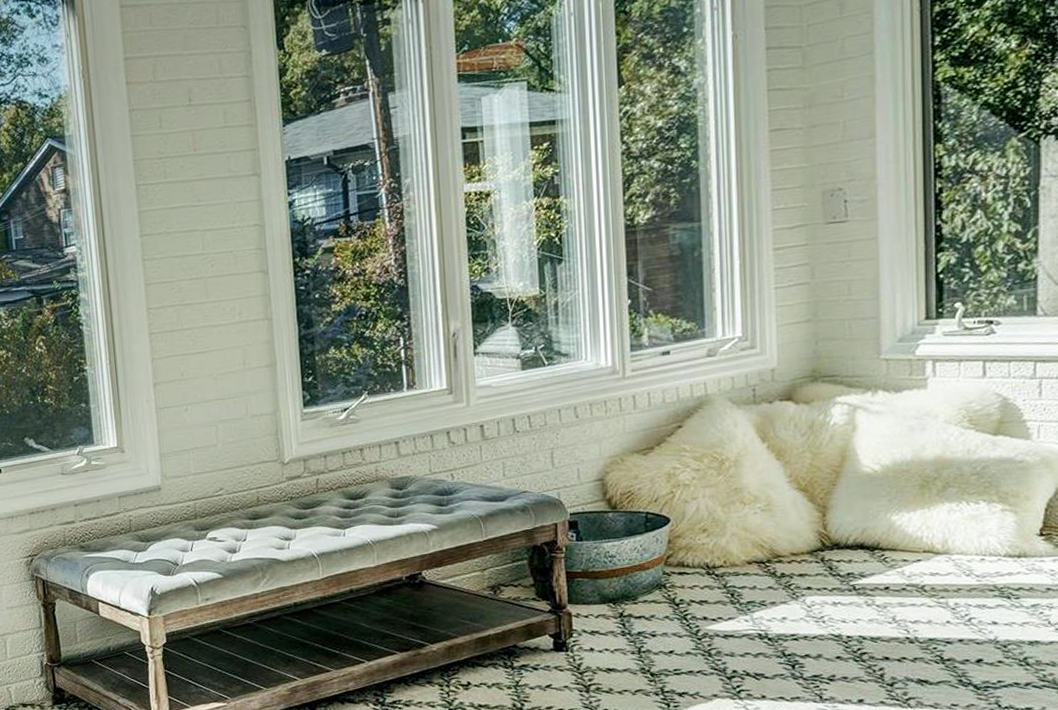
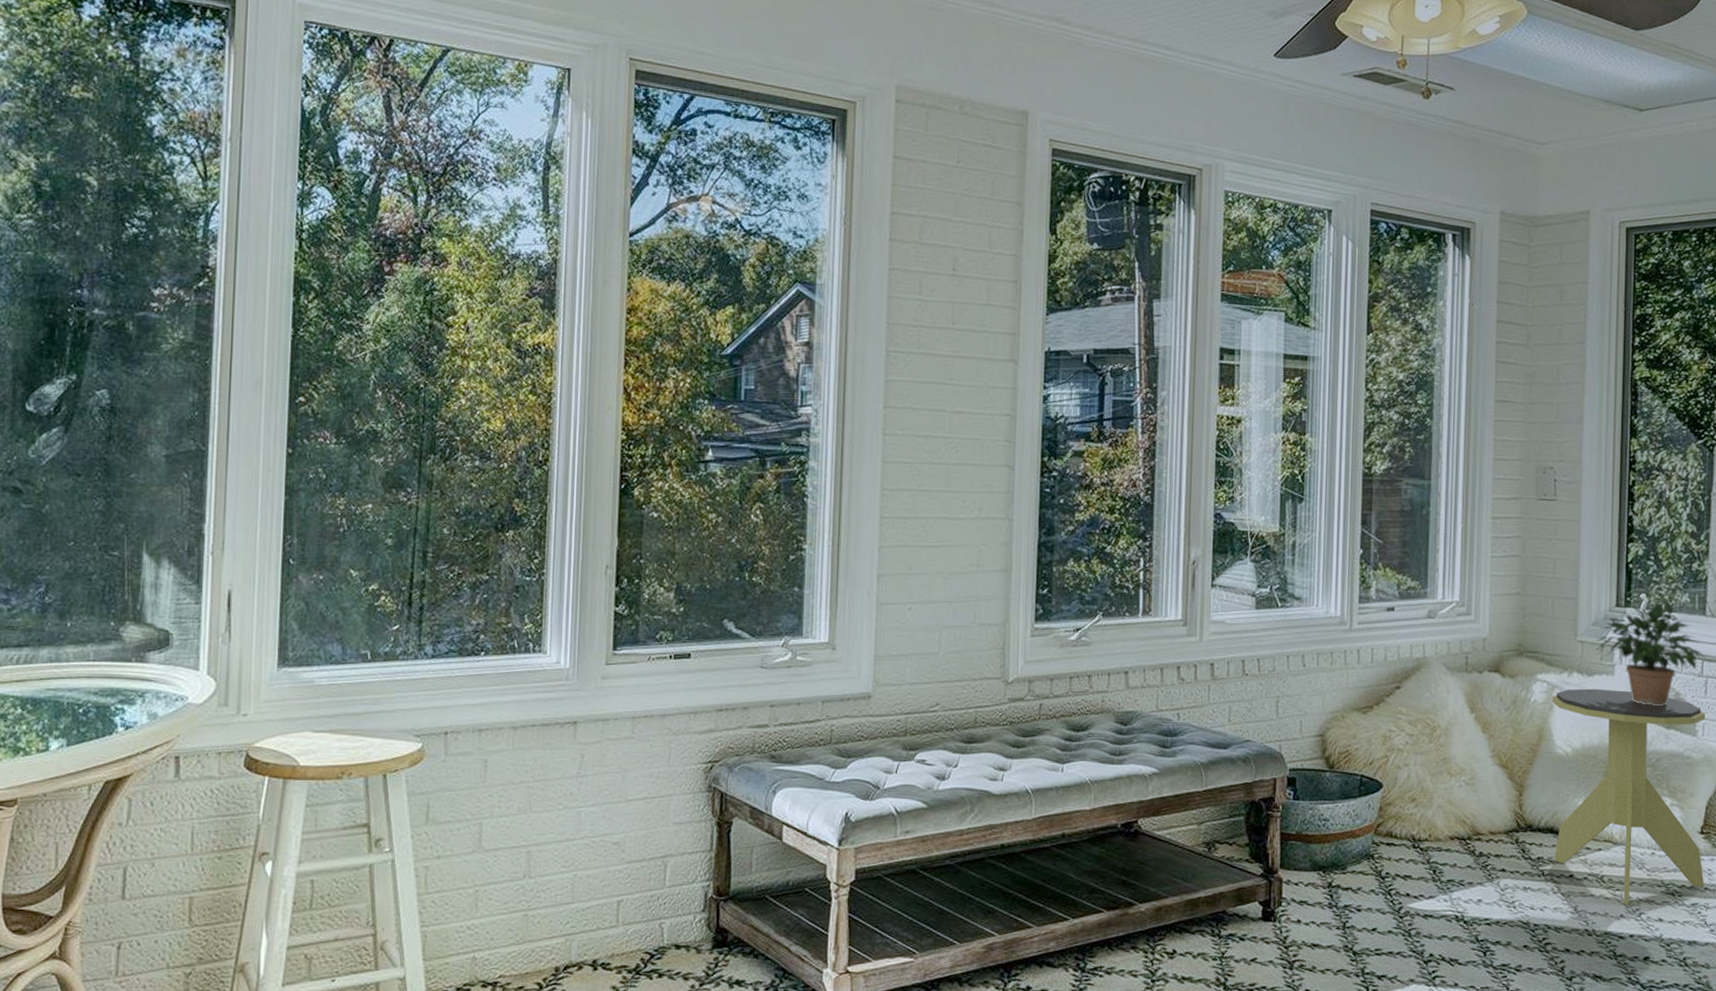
side table: none [854,402,1047,612] -> present [1551,688,1706,905]
potted plant: none [899,301,1038,414] -> present [1592,595,1705,706]

